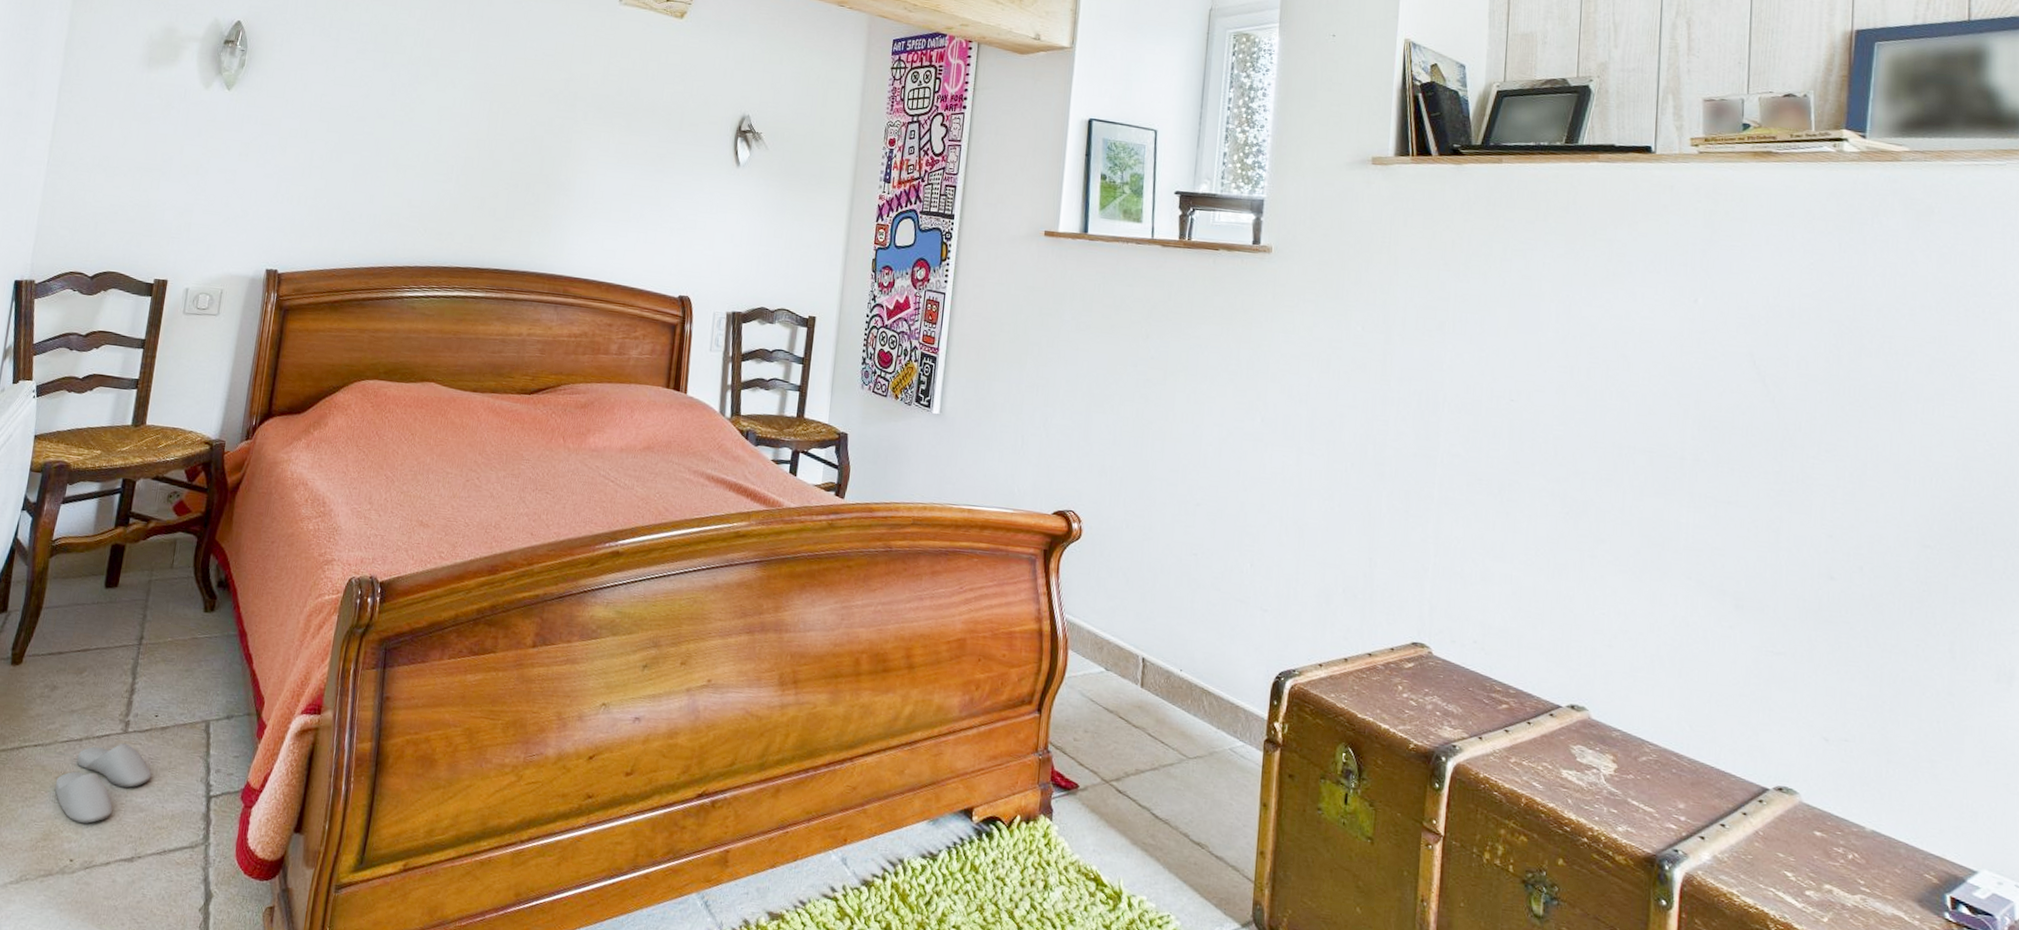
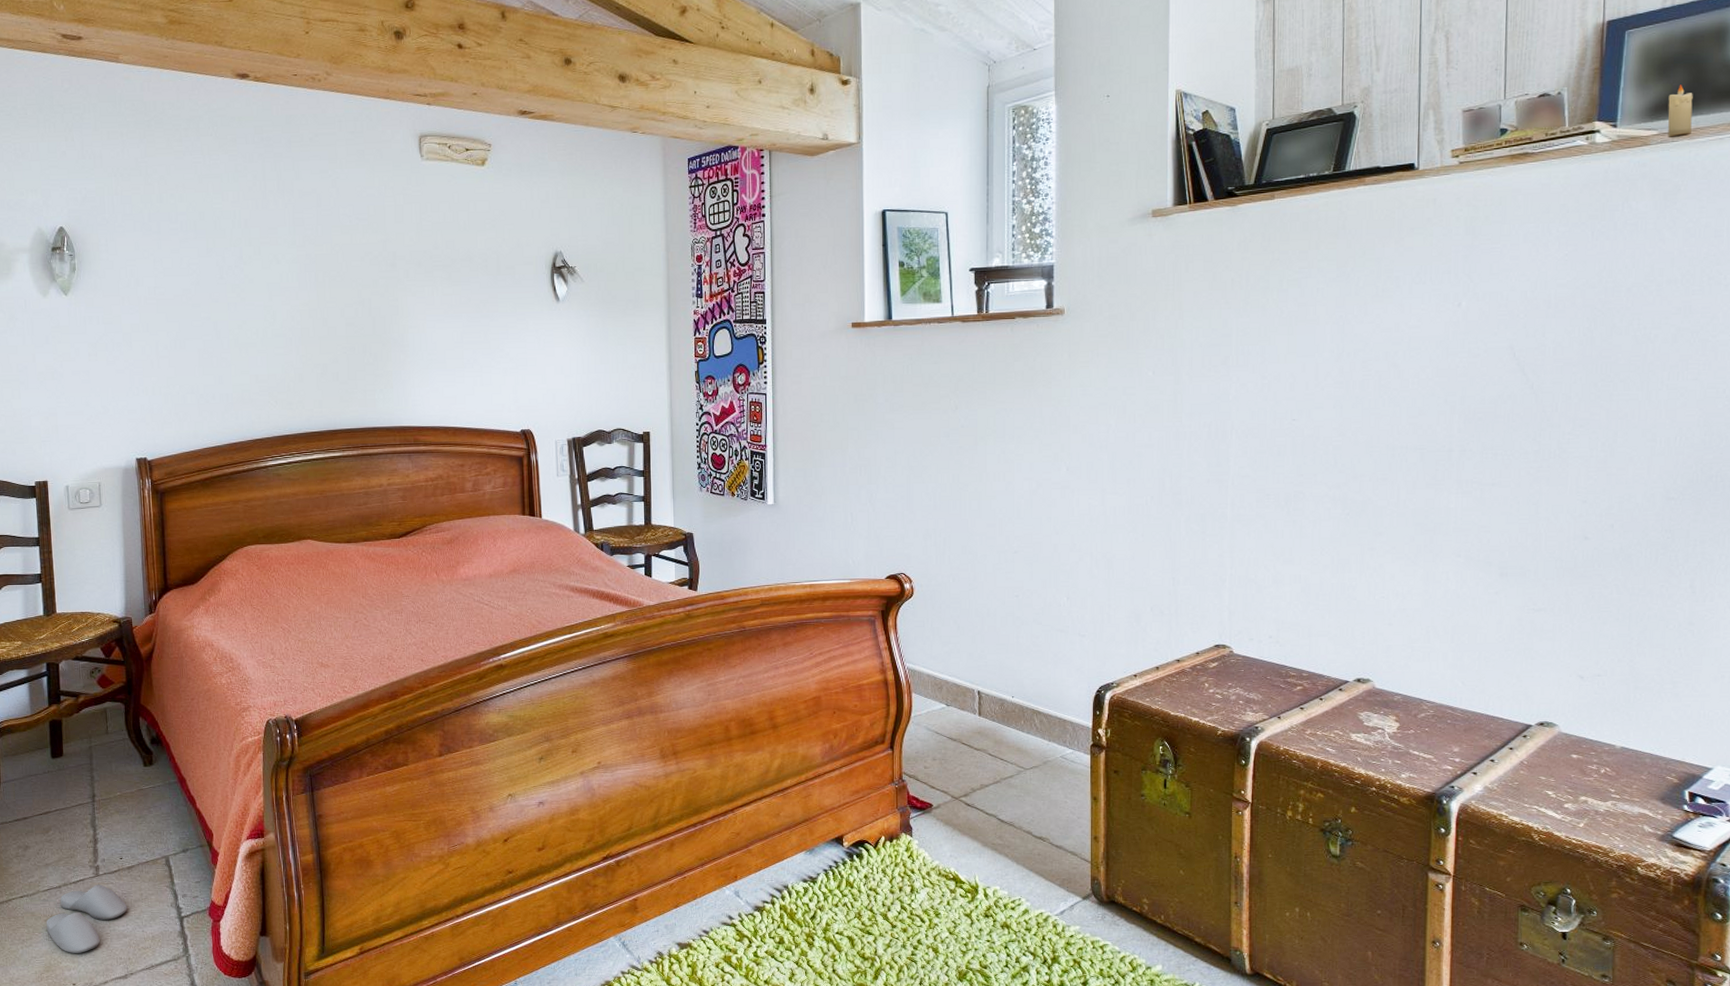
candle: none [1920,104,1946,158] -> present [1668,84,1693,139]

